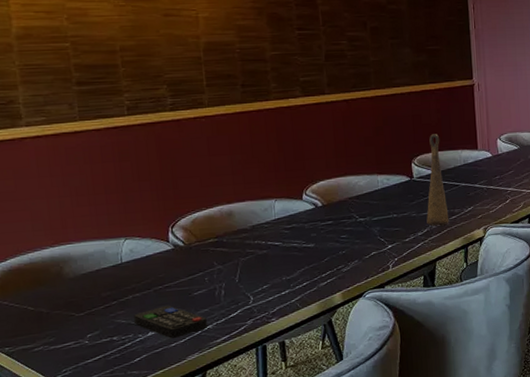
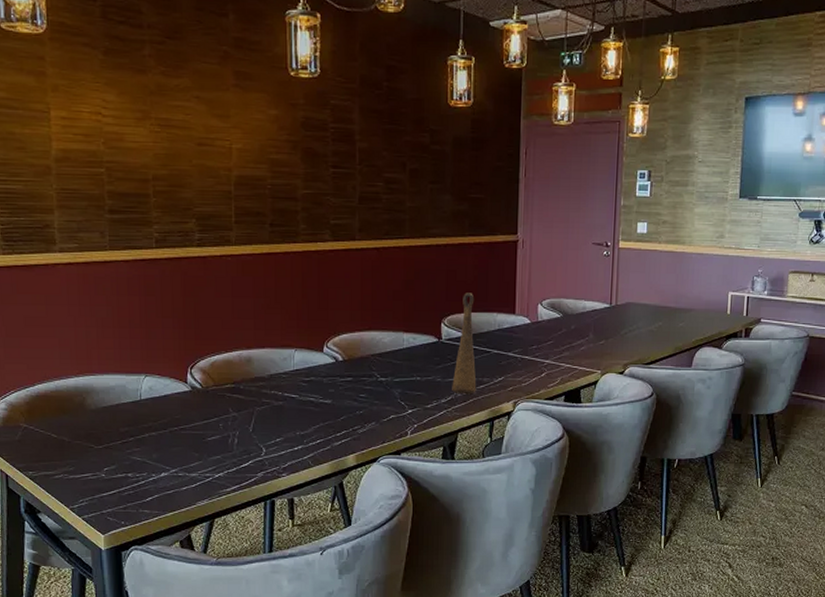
remote control: present [134,306,207,338] -> none [149,448,218,482]

